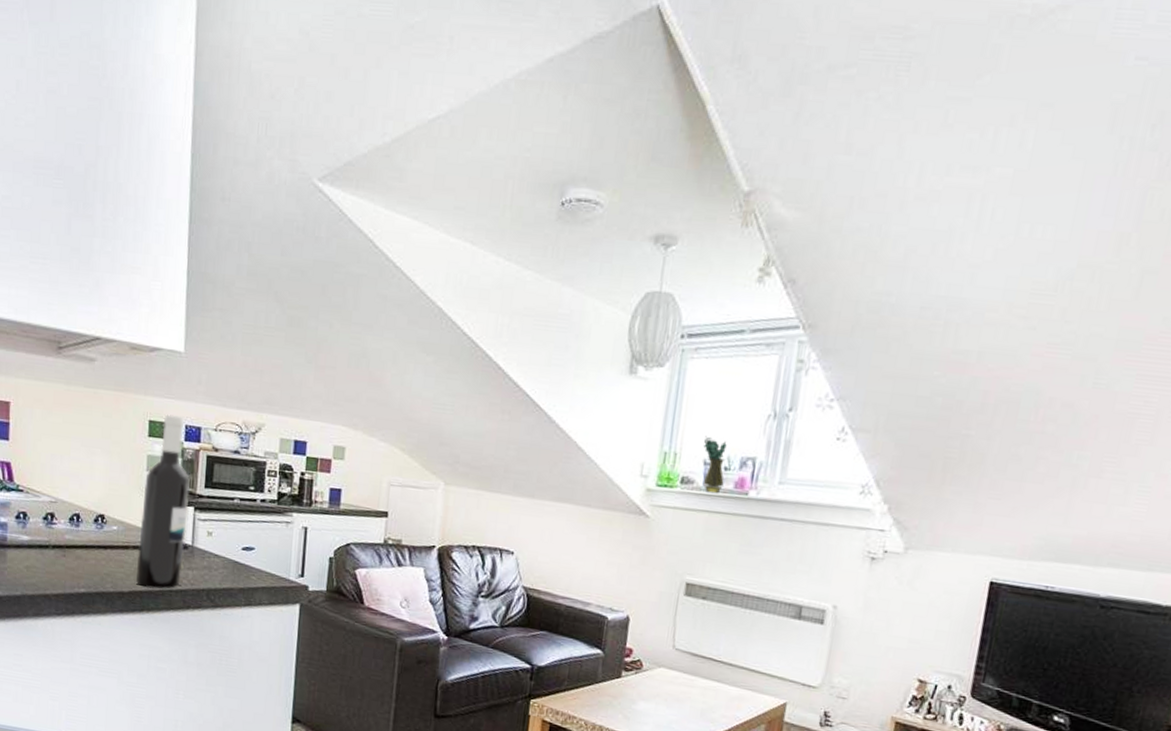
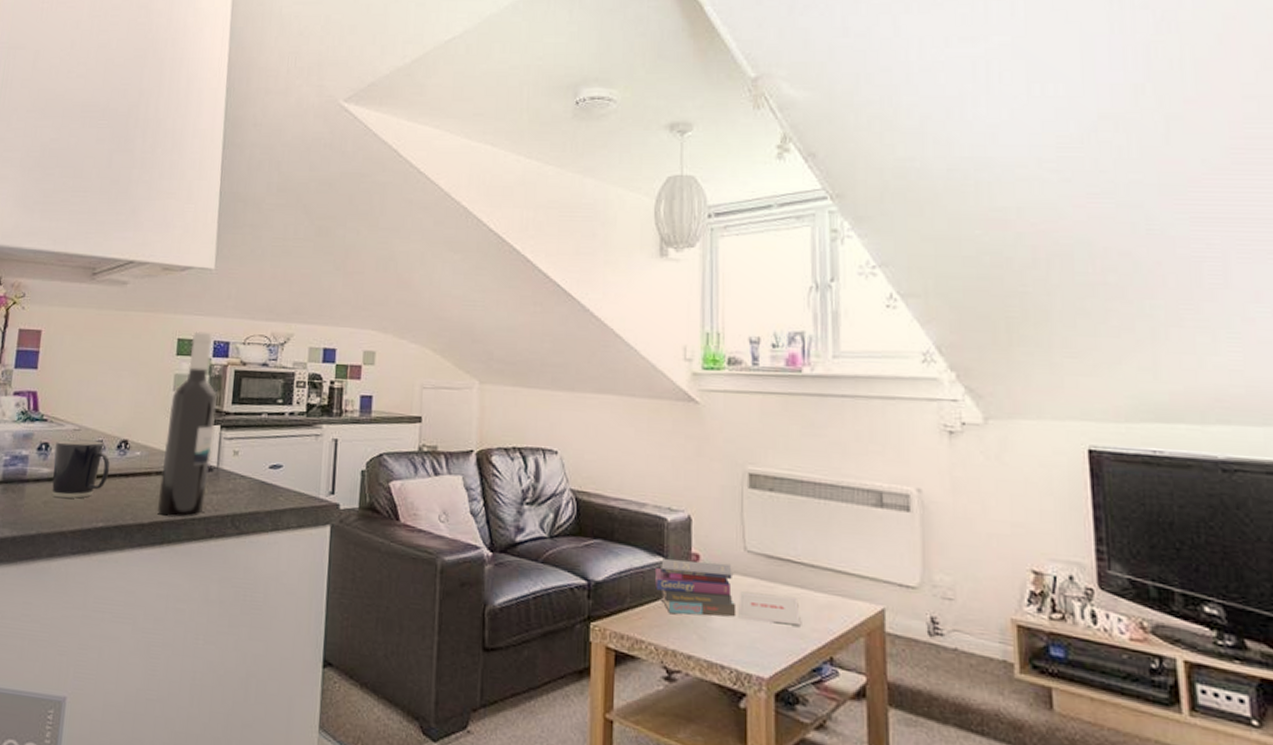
mug: none [32,510,88,566] -> present [51,439,110,499]
books: none [590,651,660,702] -> present [654,558,737,617]
magazine: none [660,682,714,712] -> present [738,591,802,626]
vase: present [704,436,727,494] -> none [747,313,774,373]

